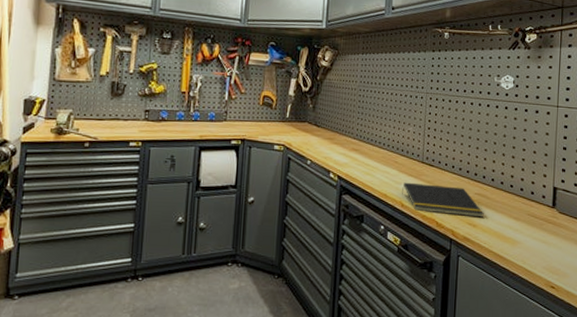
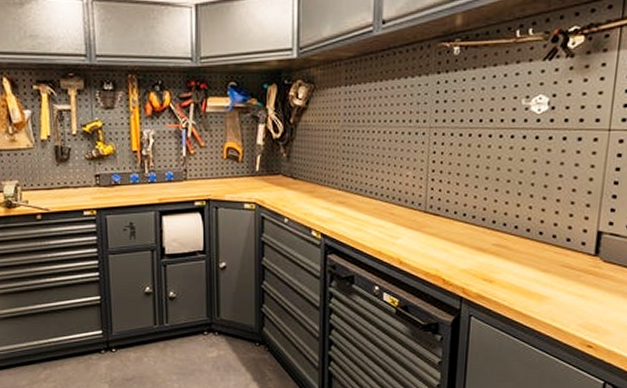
notepad: present [402,182,484,218] -> none [400,236,504,272]

